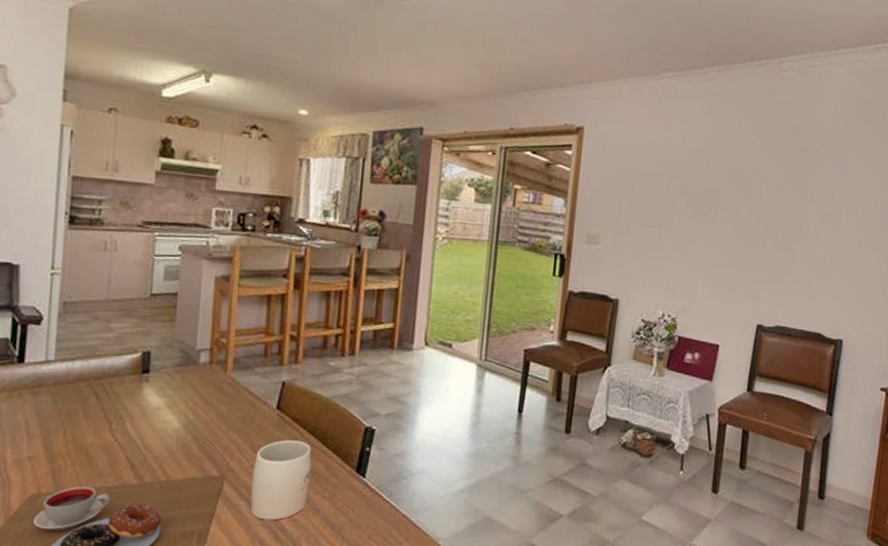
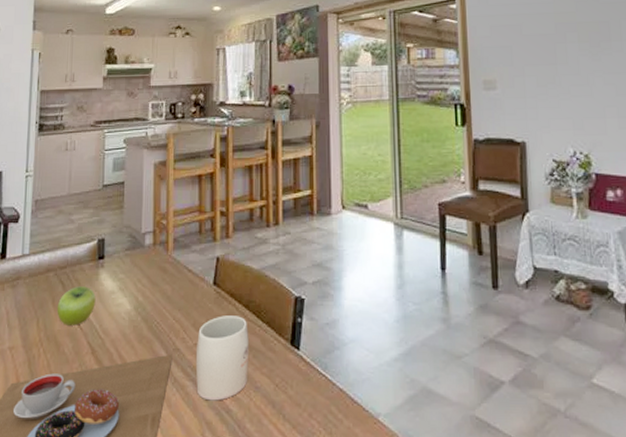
fruit: none [89,399,138,440] -> present [57,286,96,326]

